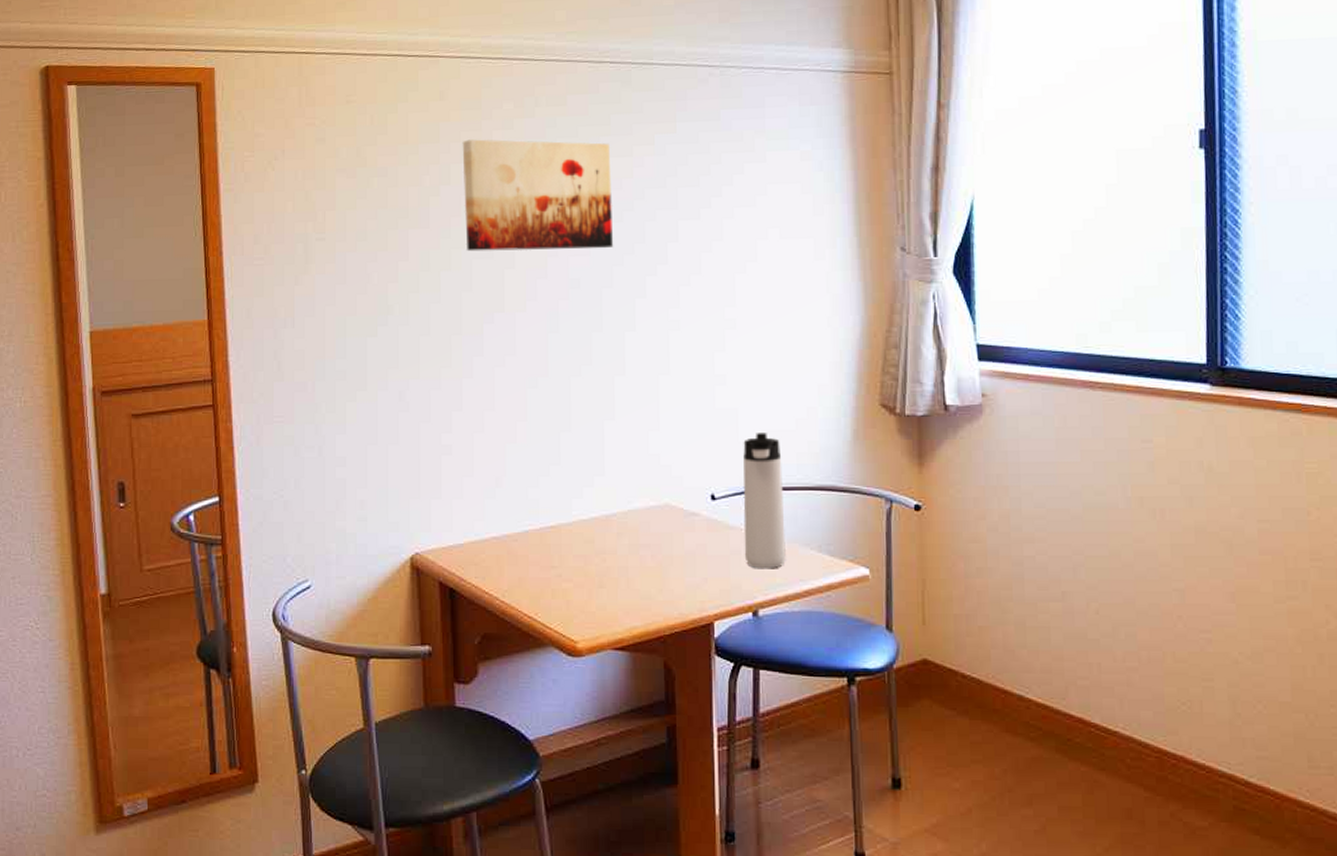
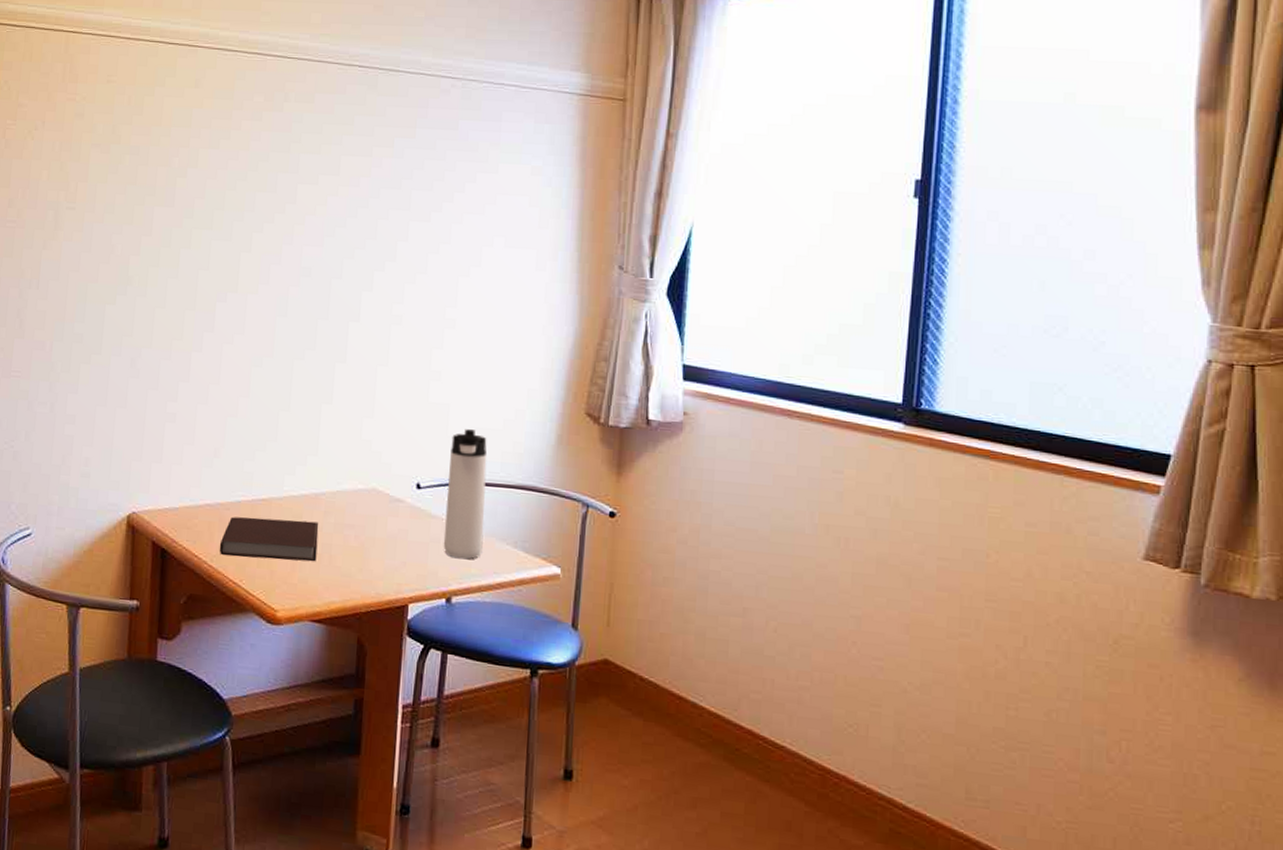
wall art: present [462,139,614,252] -> none [206,127,351,242]
notebook: none [510,545,613,590] -> present [219,516,319,562]

